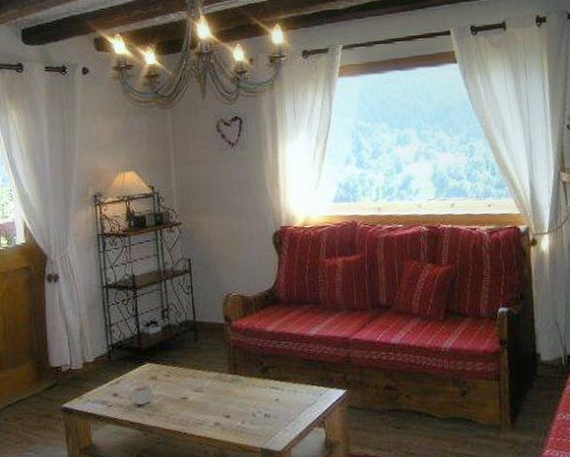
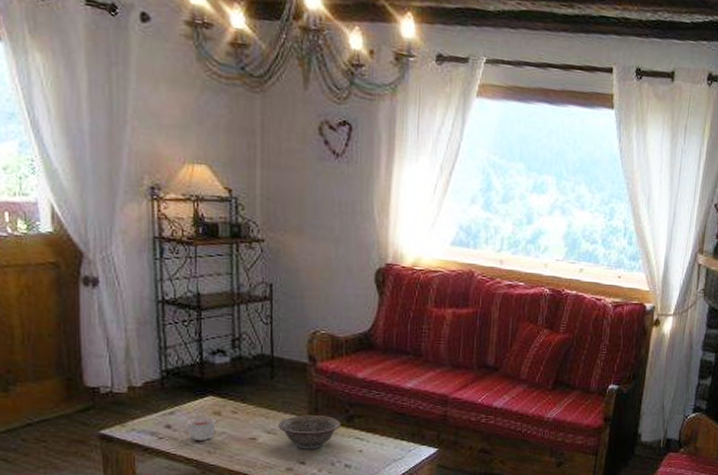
decorative bowl: none [204,370,257,404] -> present [278,415,341,450]

